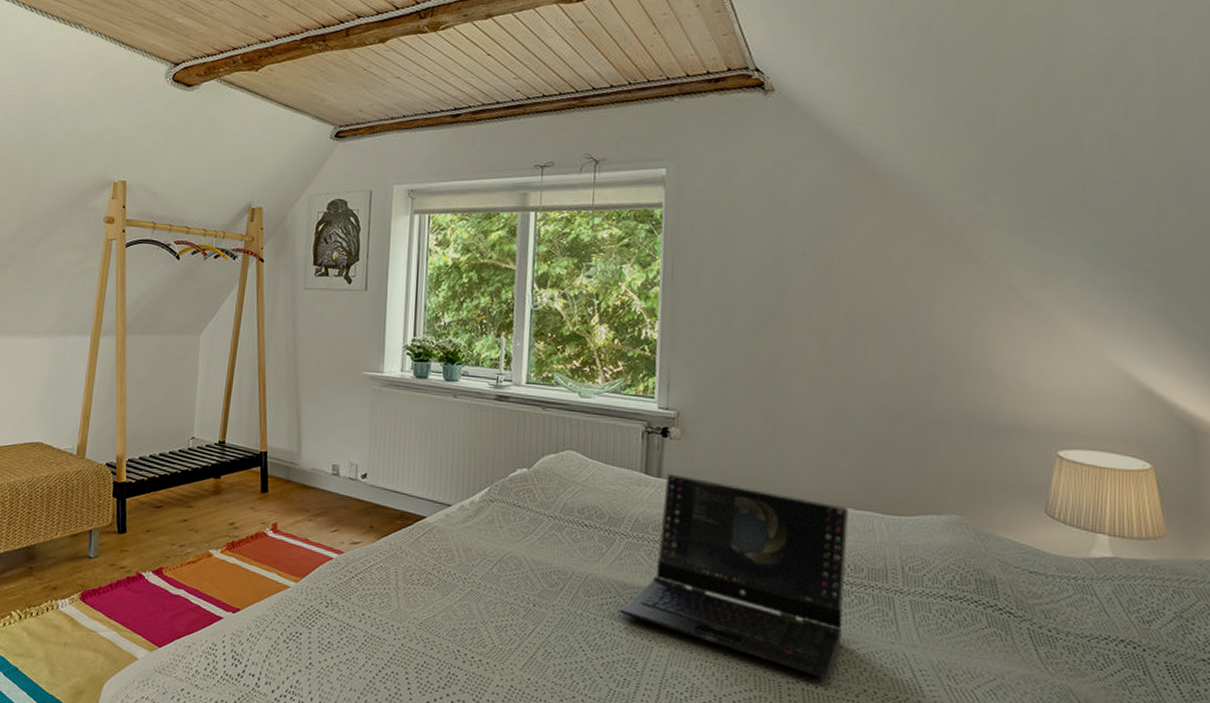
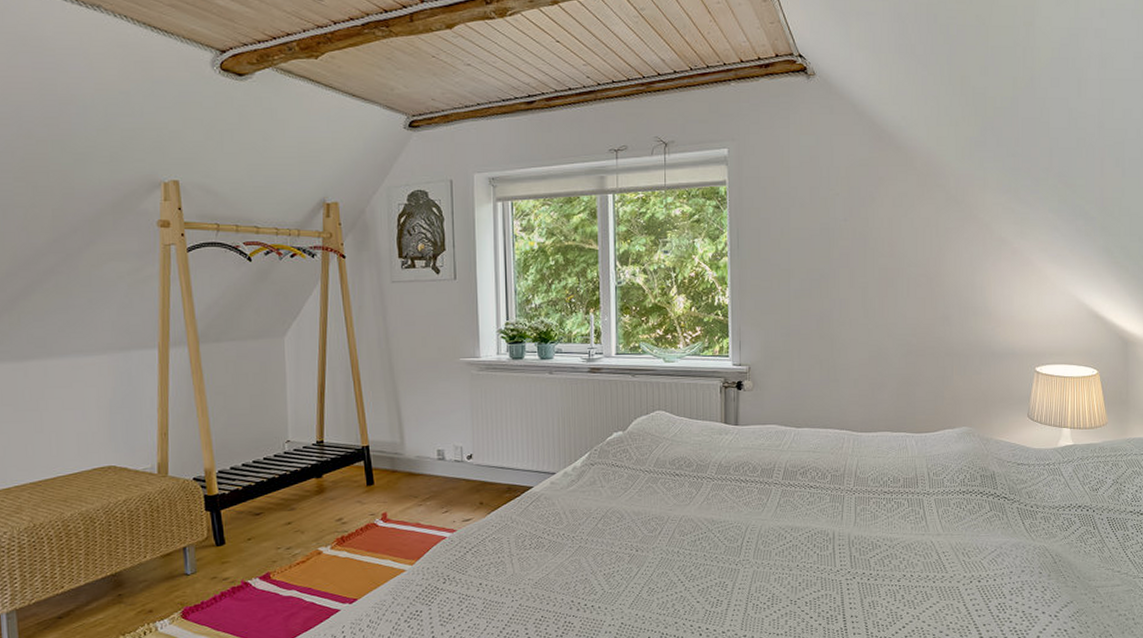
laptop computer: present [619,473,848,679] -> none [710,420,887,571]

